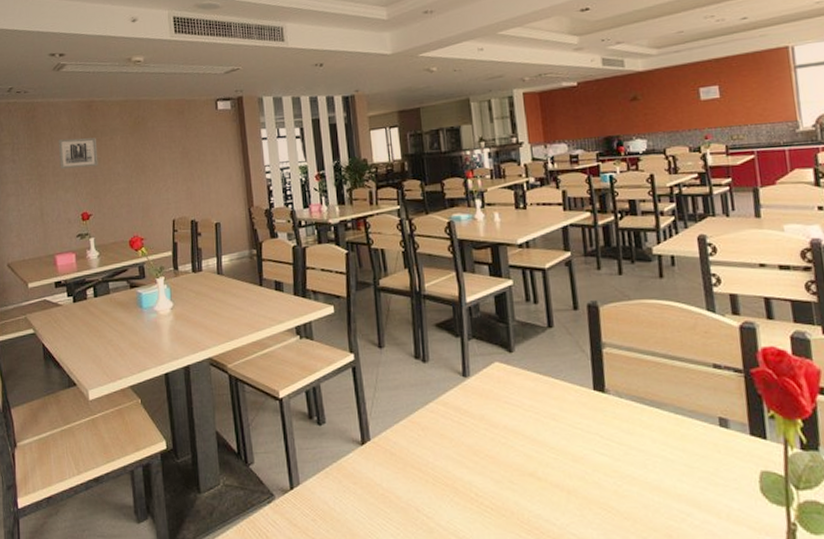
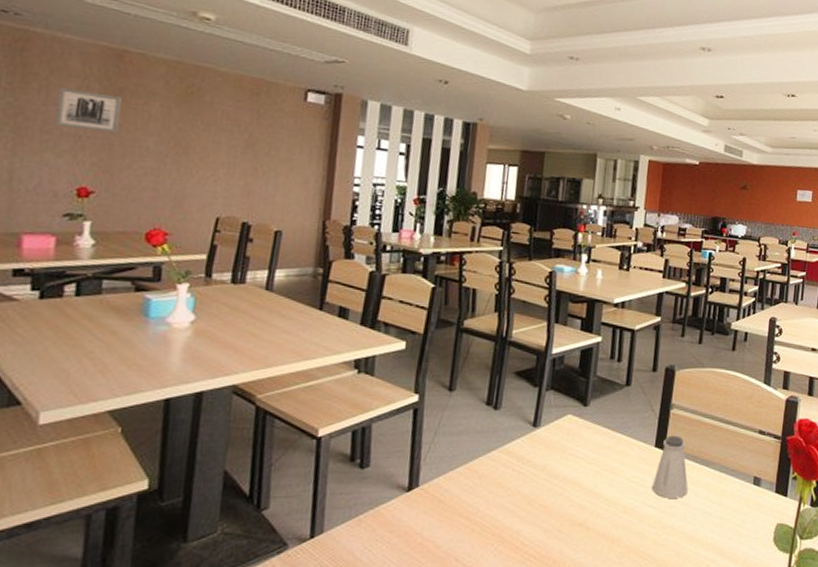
saltshaker: none [599,376,642,445] -> present [652,435,688,498]

